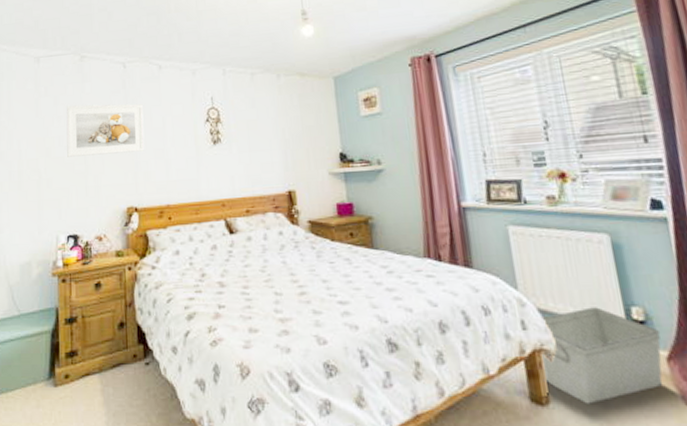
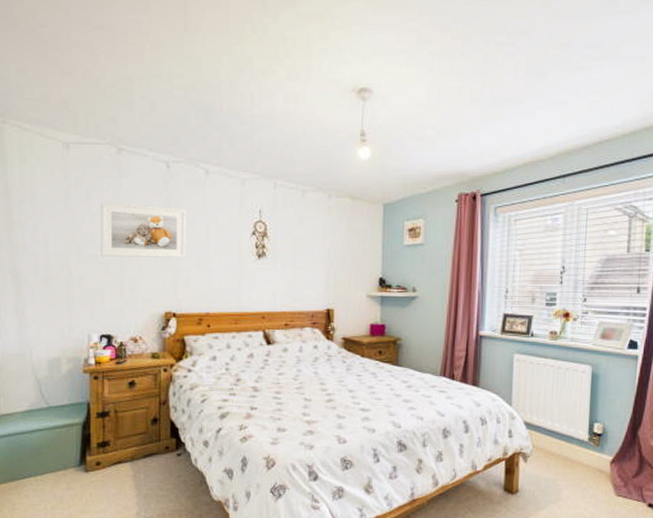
storage bin: present [541,307,663,404] -> none [517,422,610,493]

